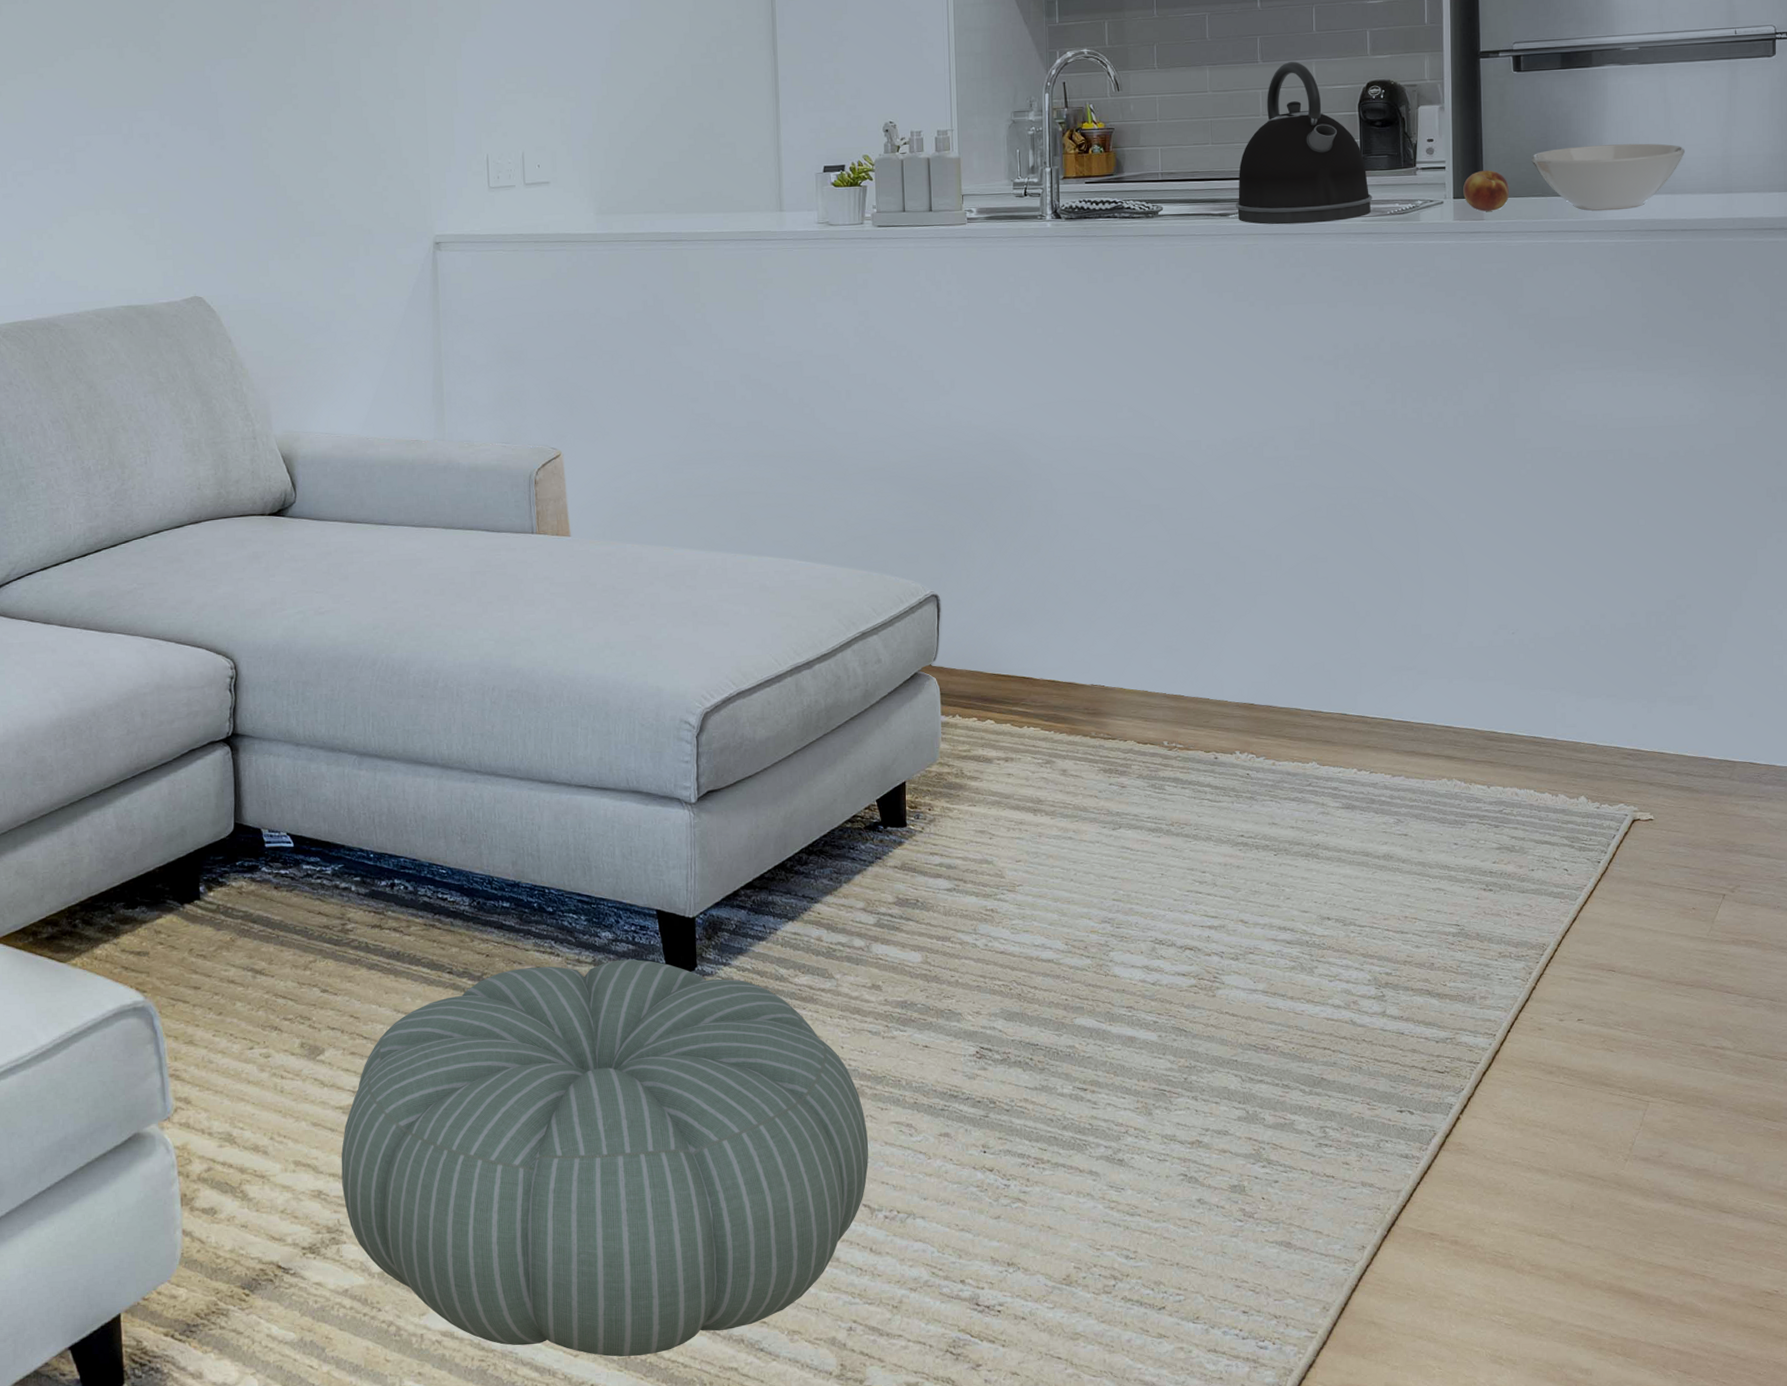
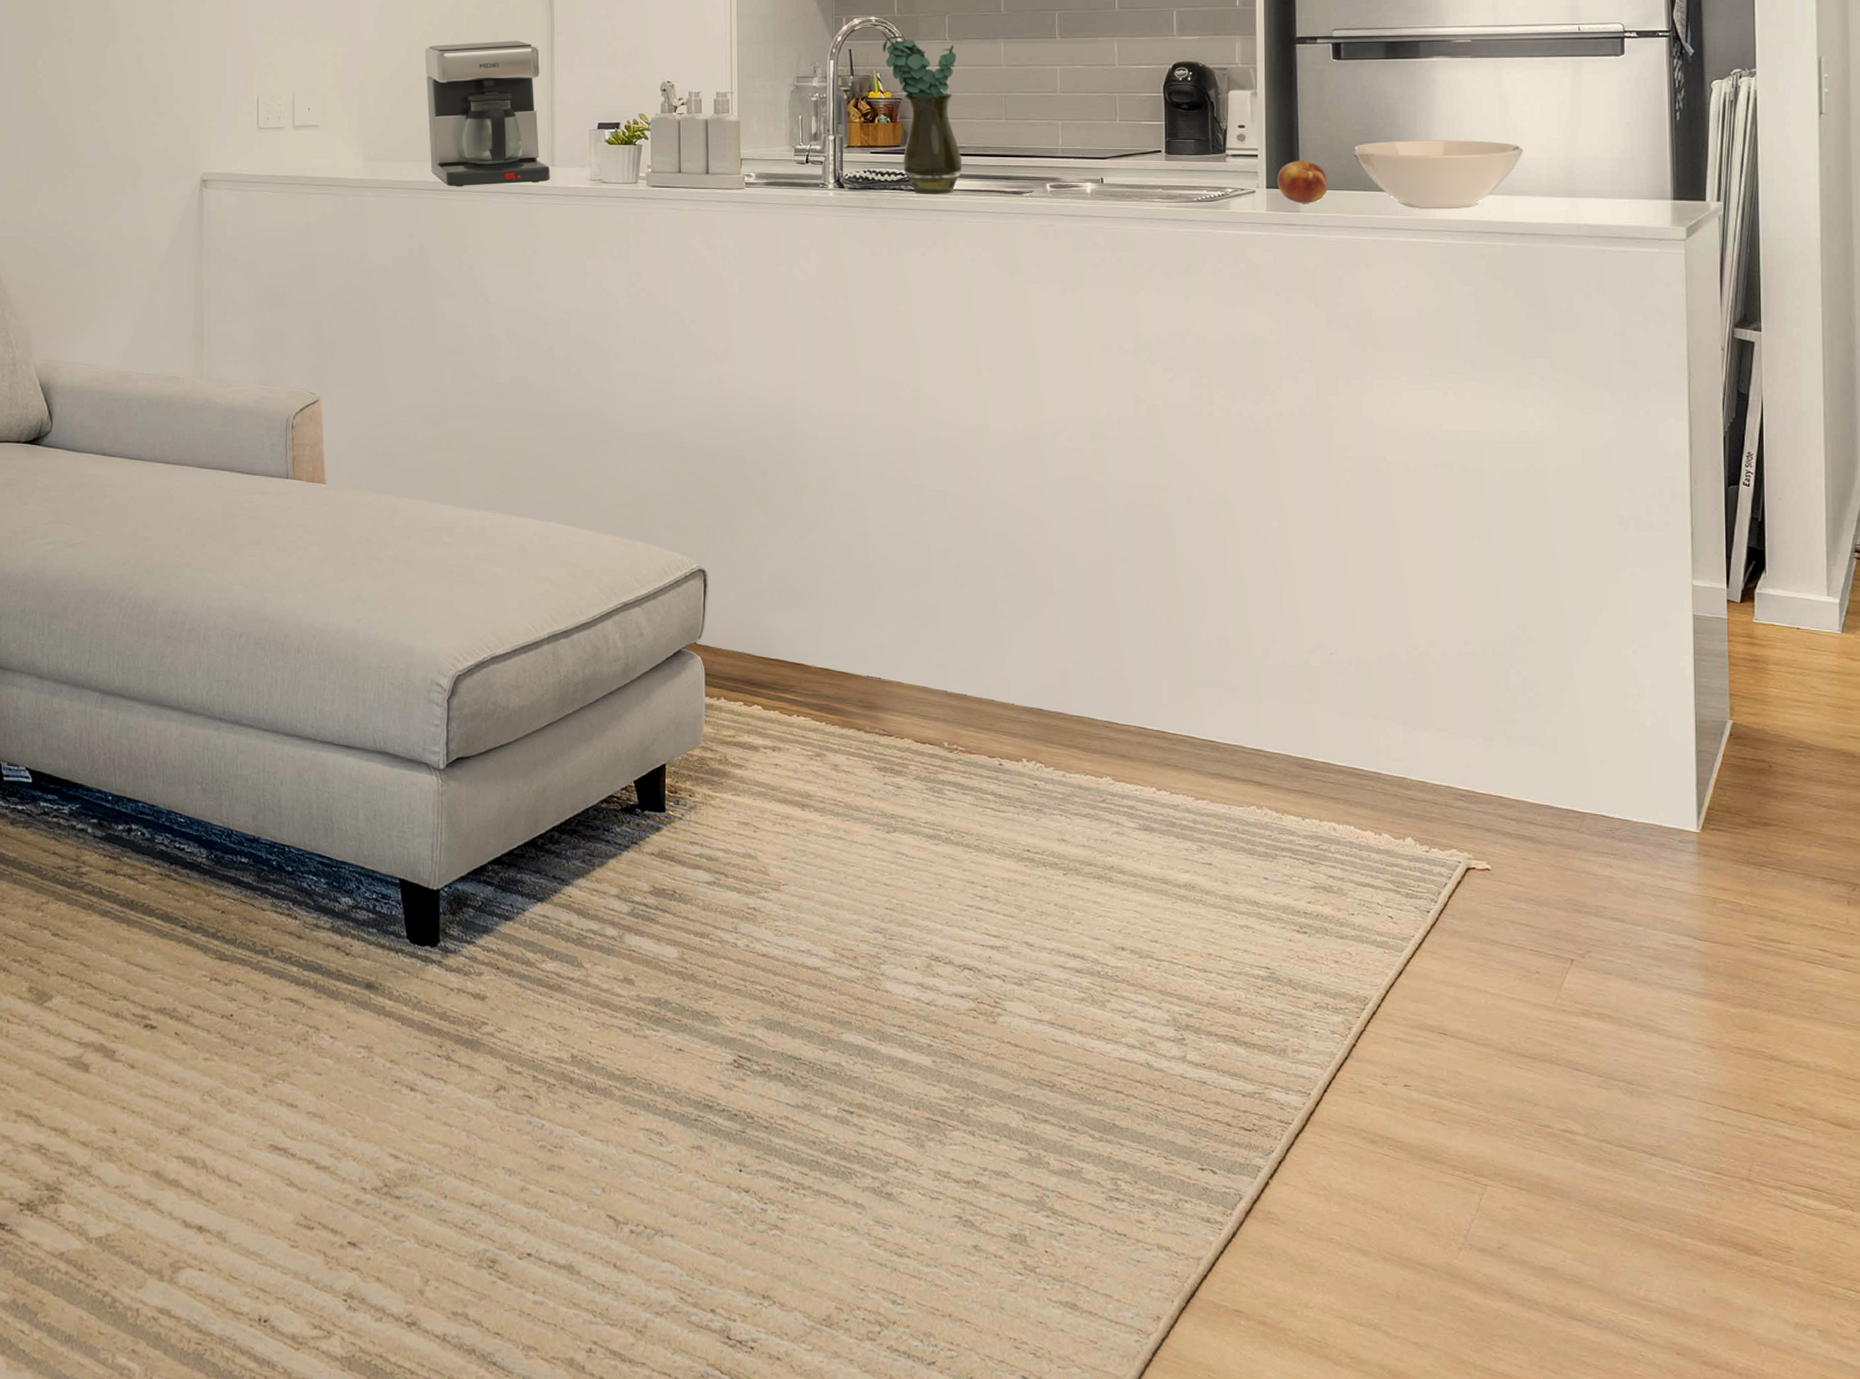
pouf: present [341,959,869,1357] -> none [63,928,616,1356]
coffee maker: none [651,88,780,237] -> present [425,40,551,187]
vase: none [1094,63,1172,222] -> present [882,31,963,195]
kettle: present [1235,62,1373,225] -> none [1029,39,1178,206]

